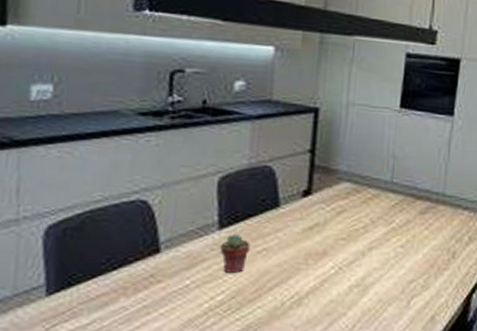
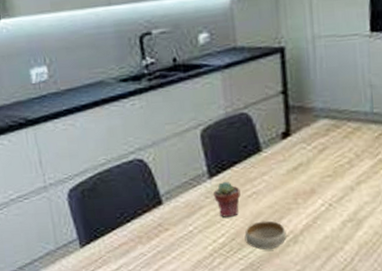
bowl: none [246,280,292,312] -> present [244,220,287,250]

